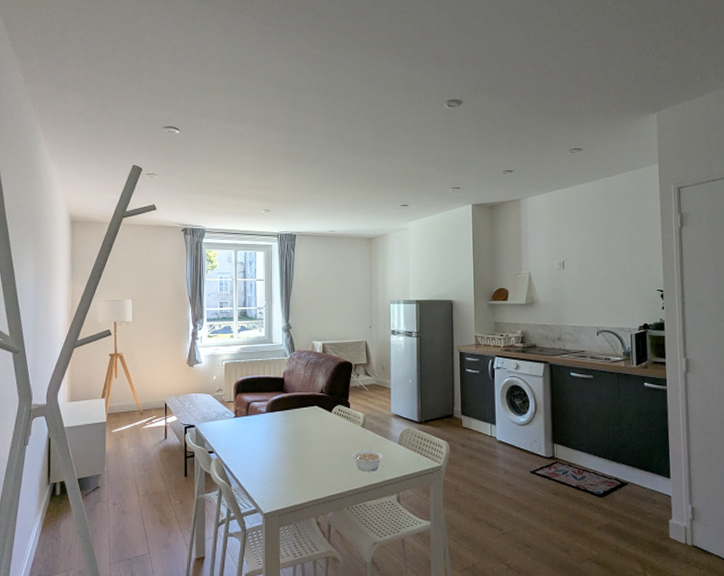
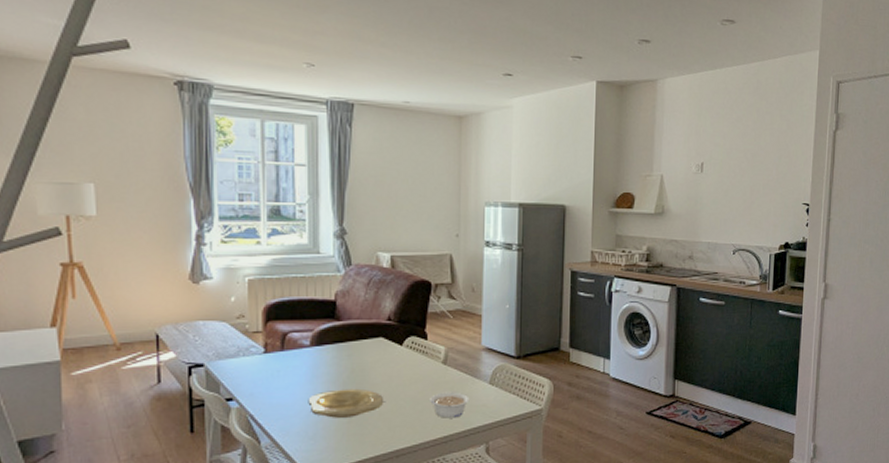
plate: none [264,446,319,469] -> present [308,388,384,418]

